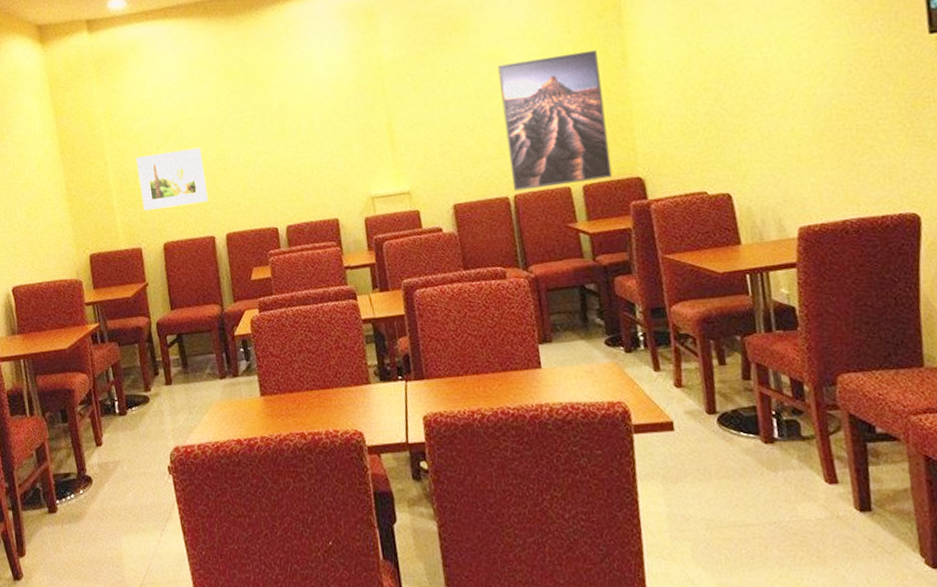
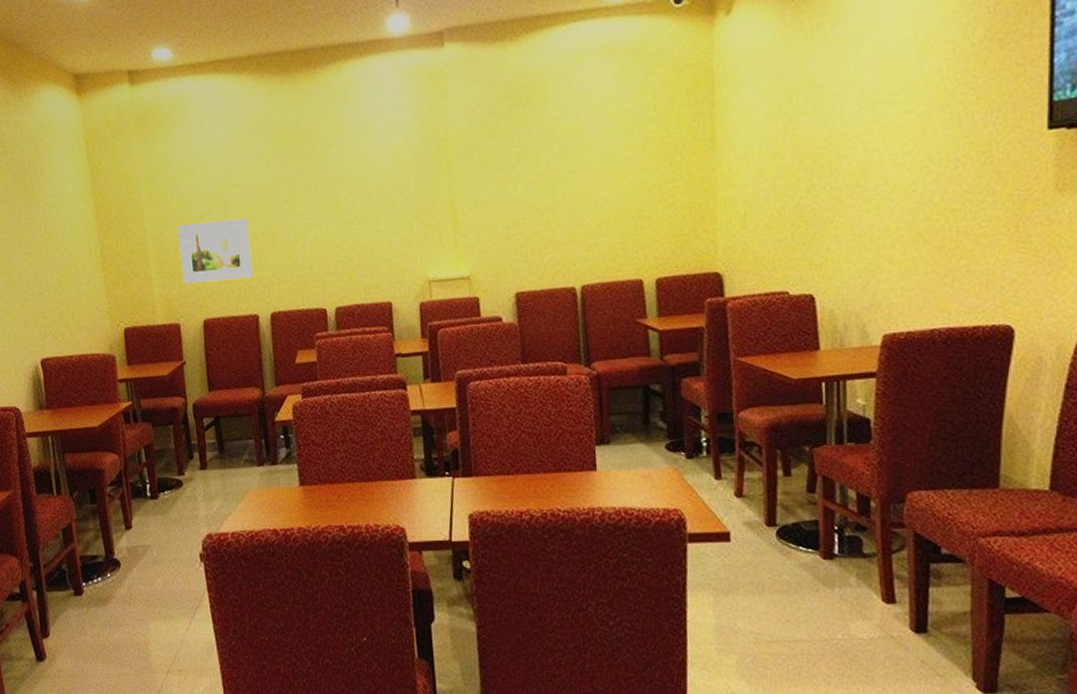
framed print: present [498,49,613,191] -> none [574,130,689,281]

